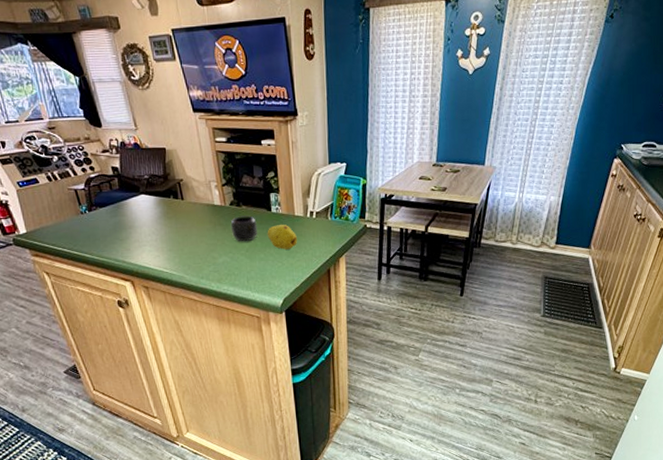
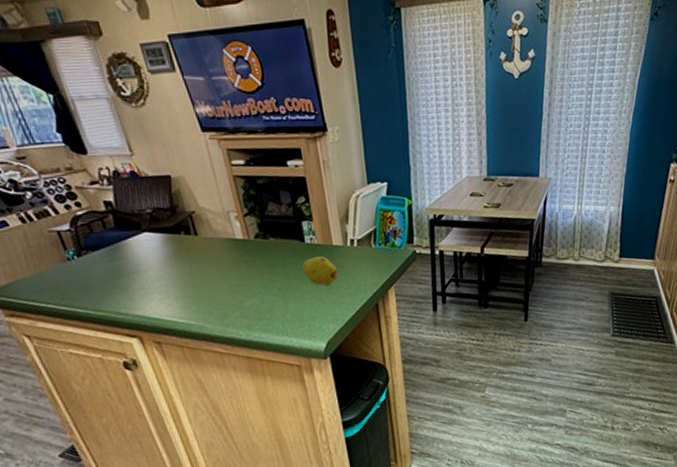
mug: present [230,216,257,242] -> none [257,249,290,280]

